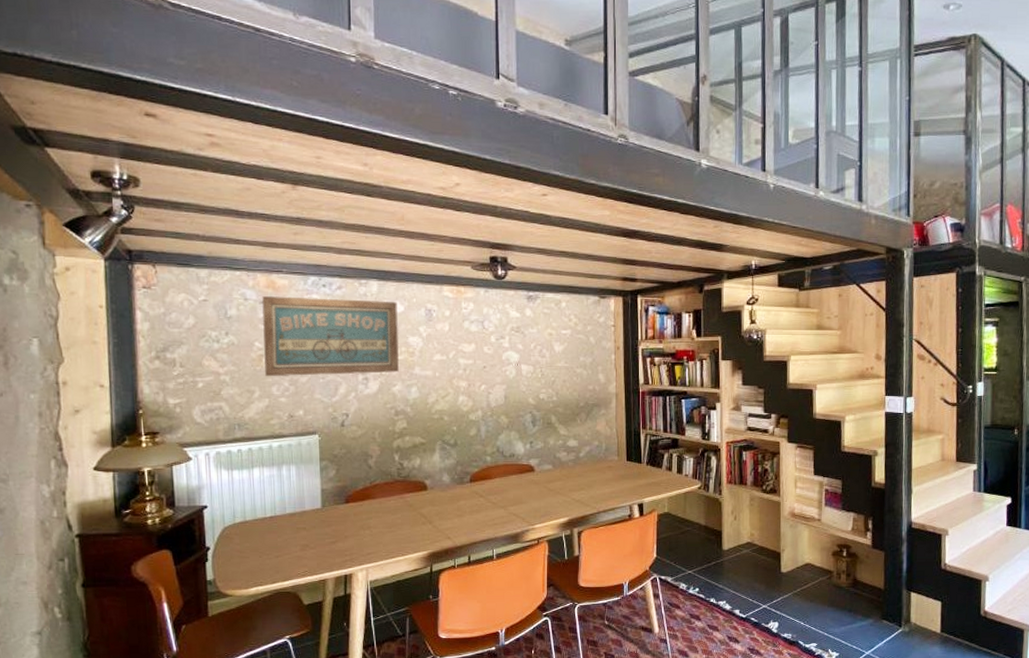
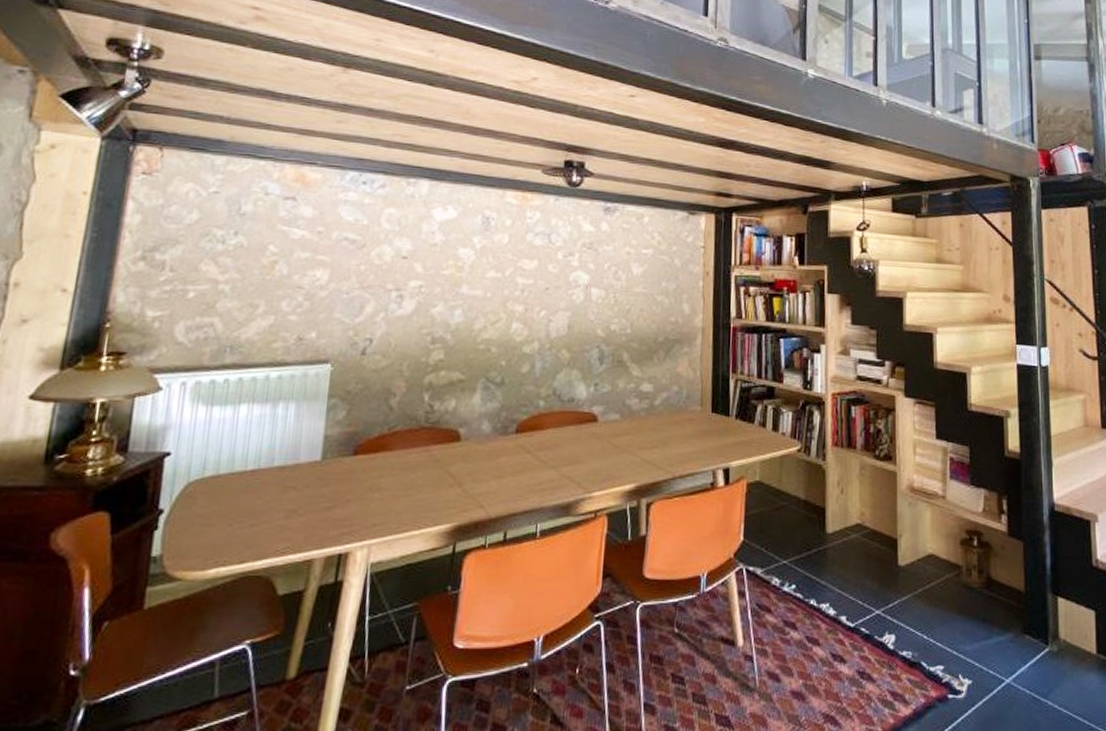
wall art: present [262,296,399,377] -> none [275,191,450,291]

